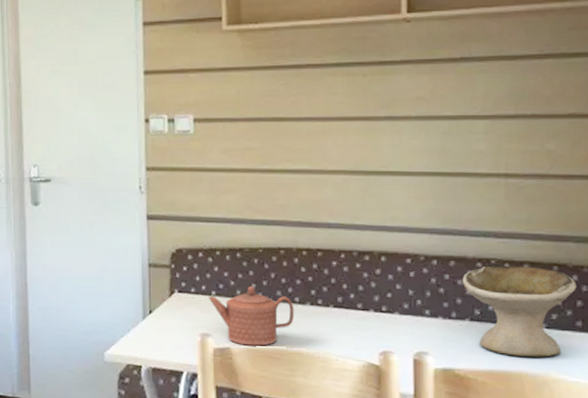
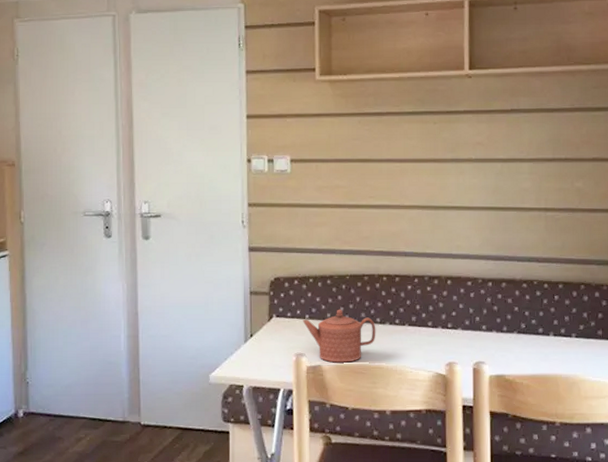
bowl: present [462,265,577,357] -> none [511,285,598,362]

